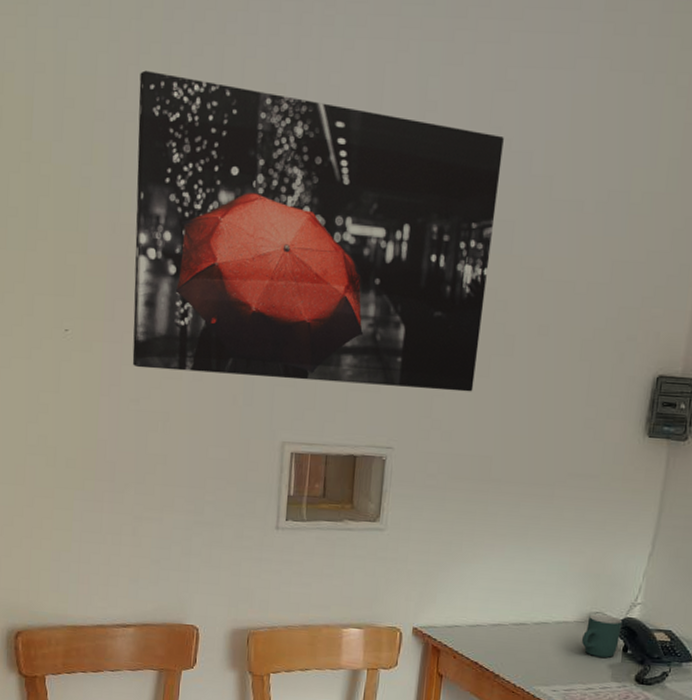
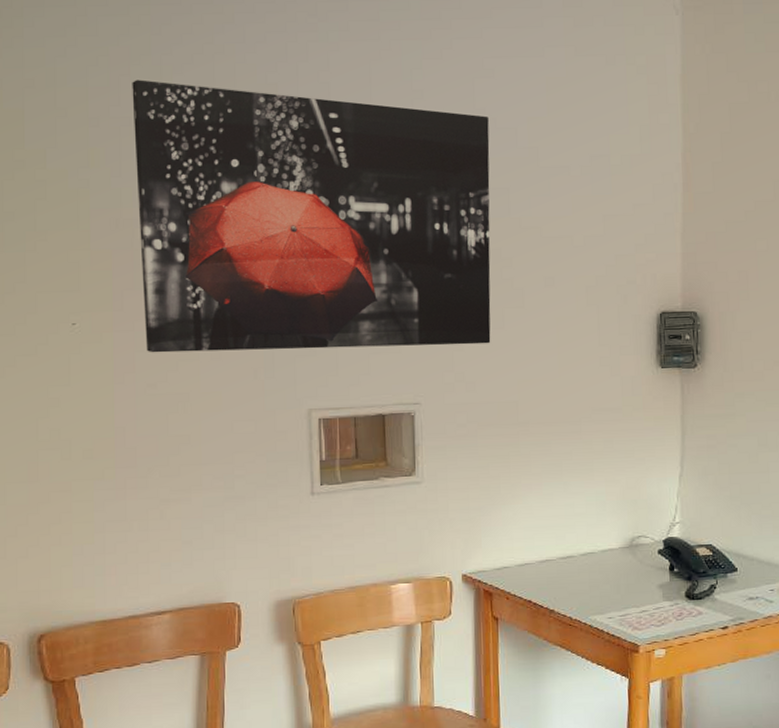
mug: present [582,614,623,658] -> none [629,538,665,579]

